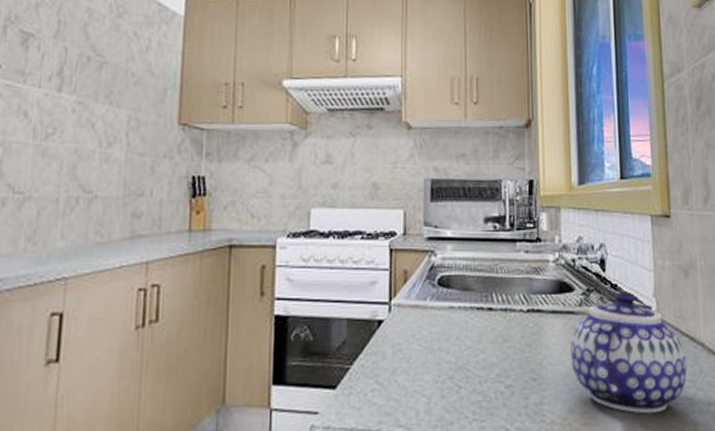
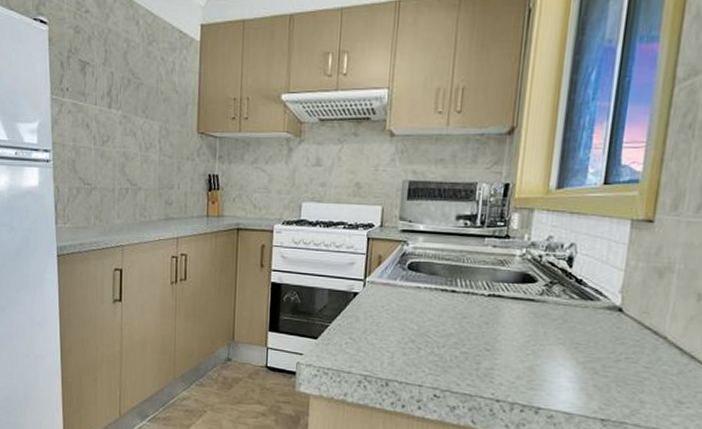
teapot: present [570,291,687,414] -> none [525,286,645,389]

